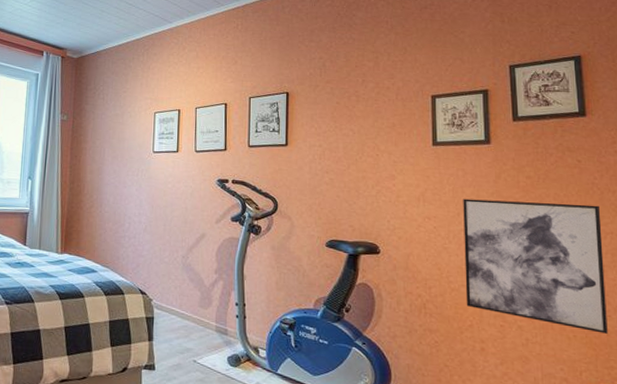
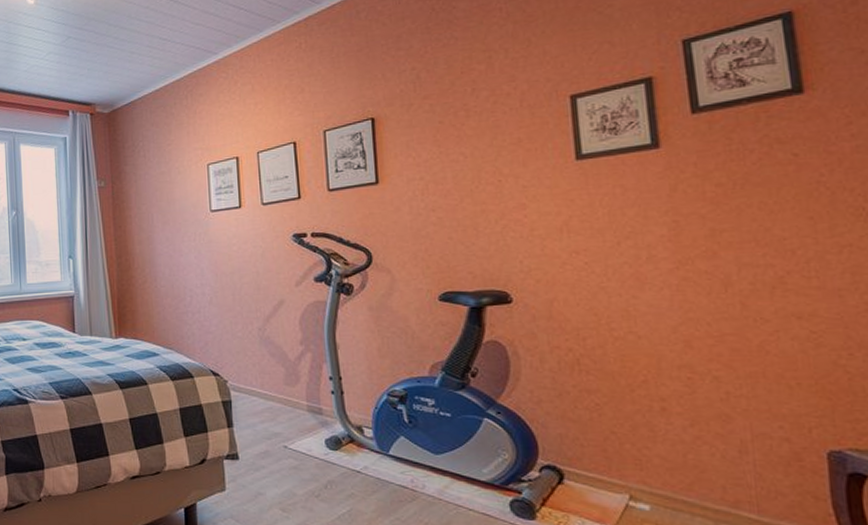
wall art: present [463,198,608,334] -> none [624,210,850,378]

